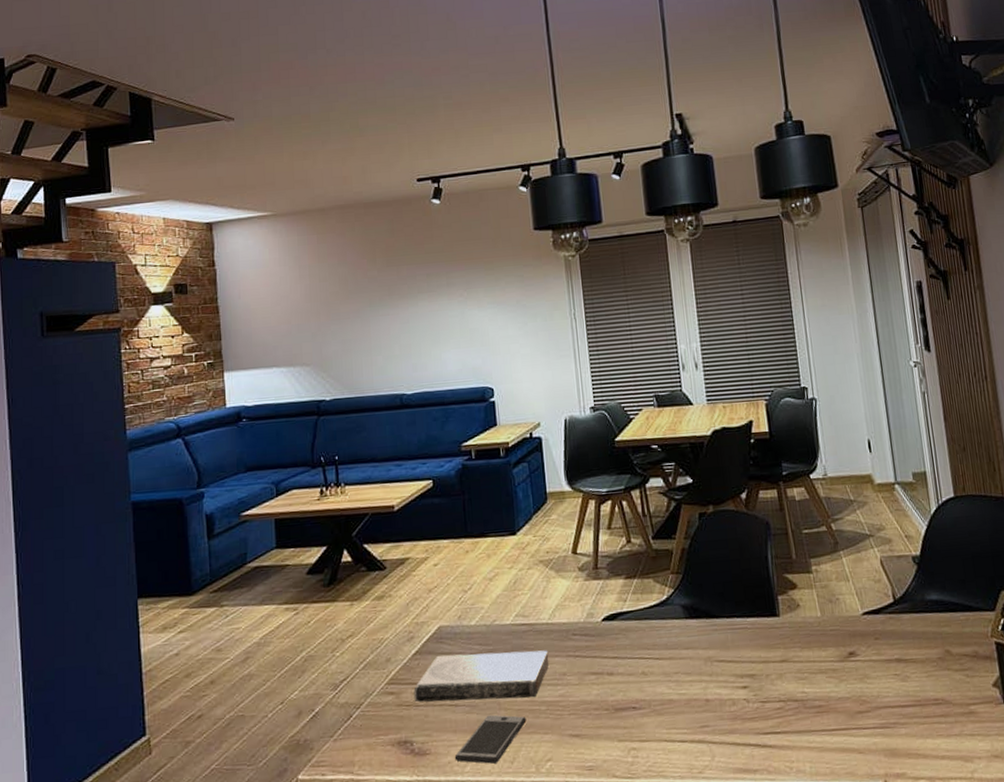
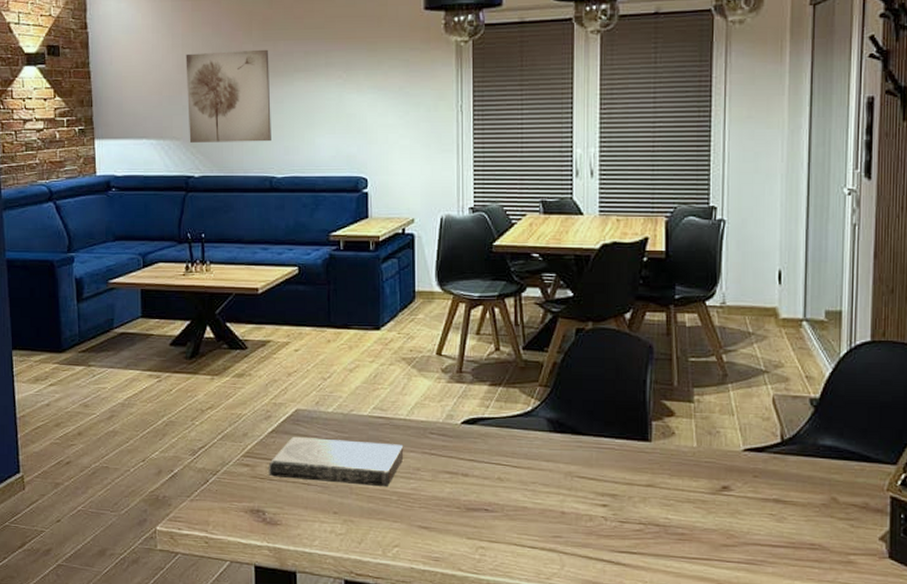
wall art: none [313,274,400,367] -> present [185,49,271,143]
smartphone: present [454,714,527,764] -> none [304,497,377,542]

